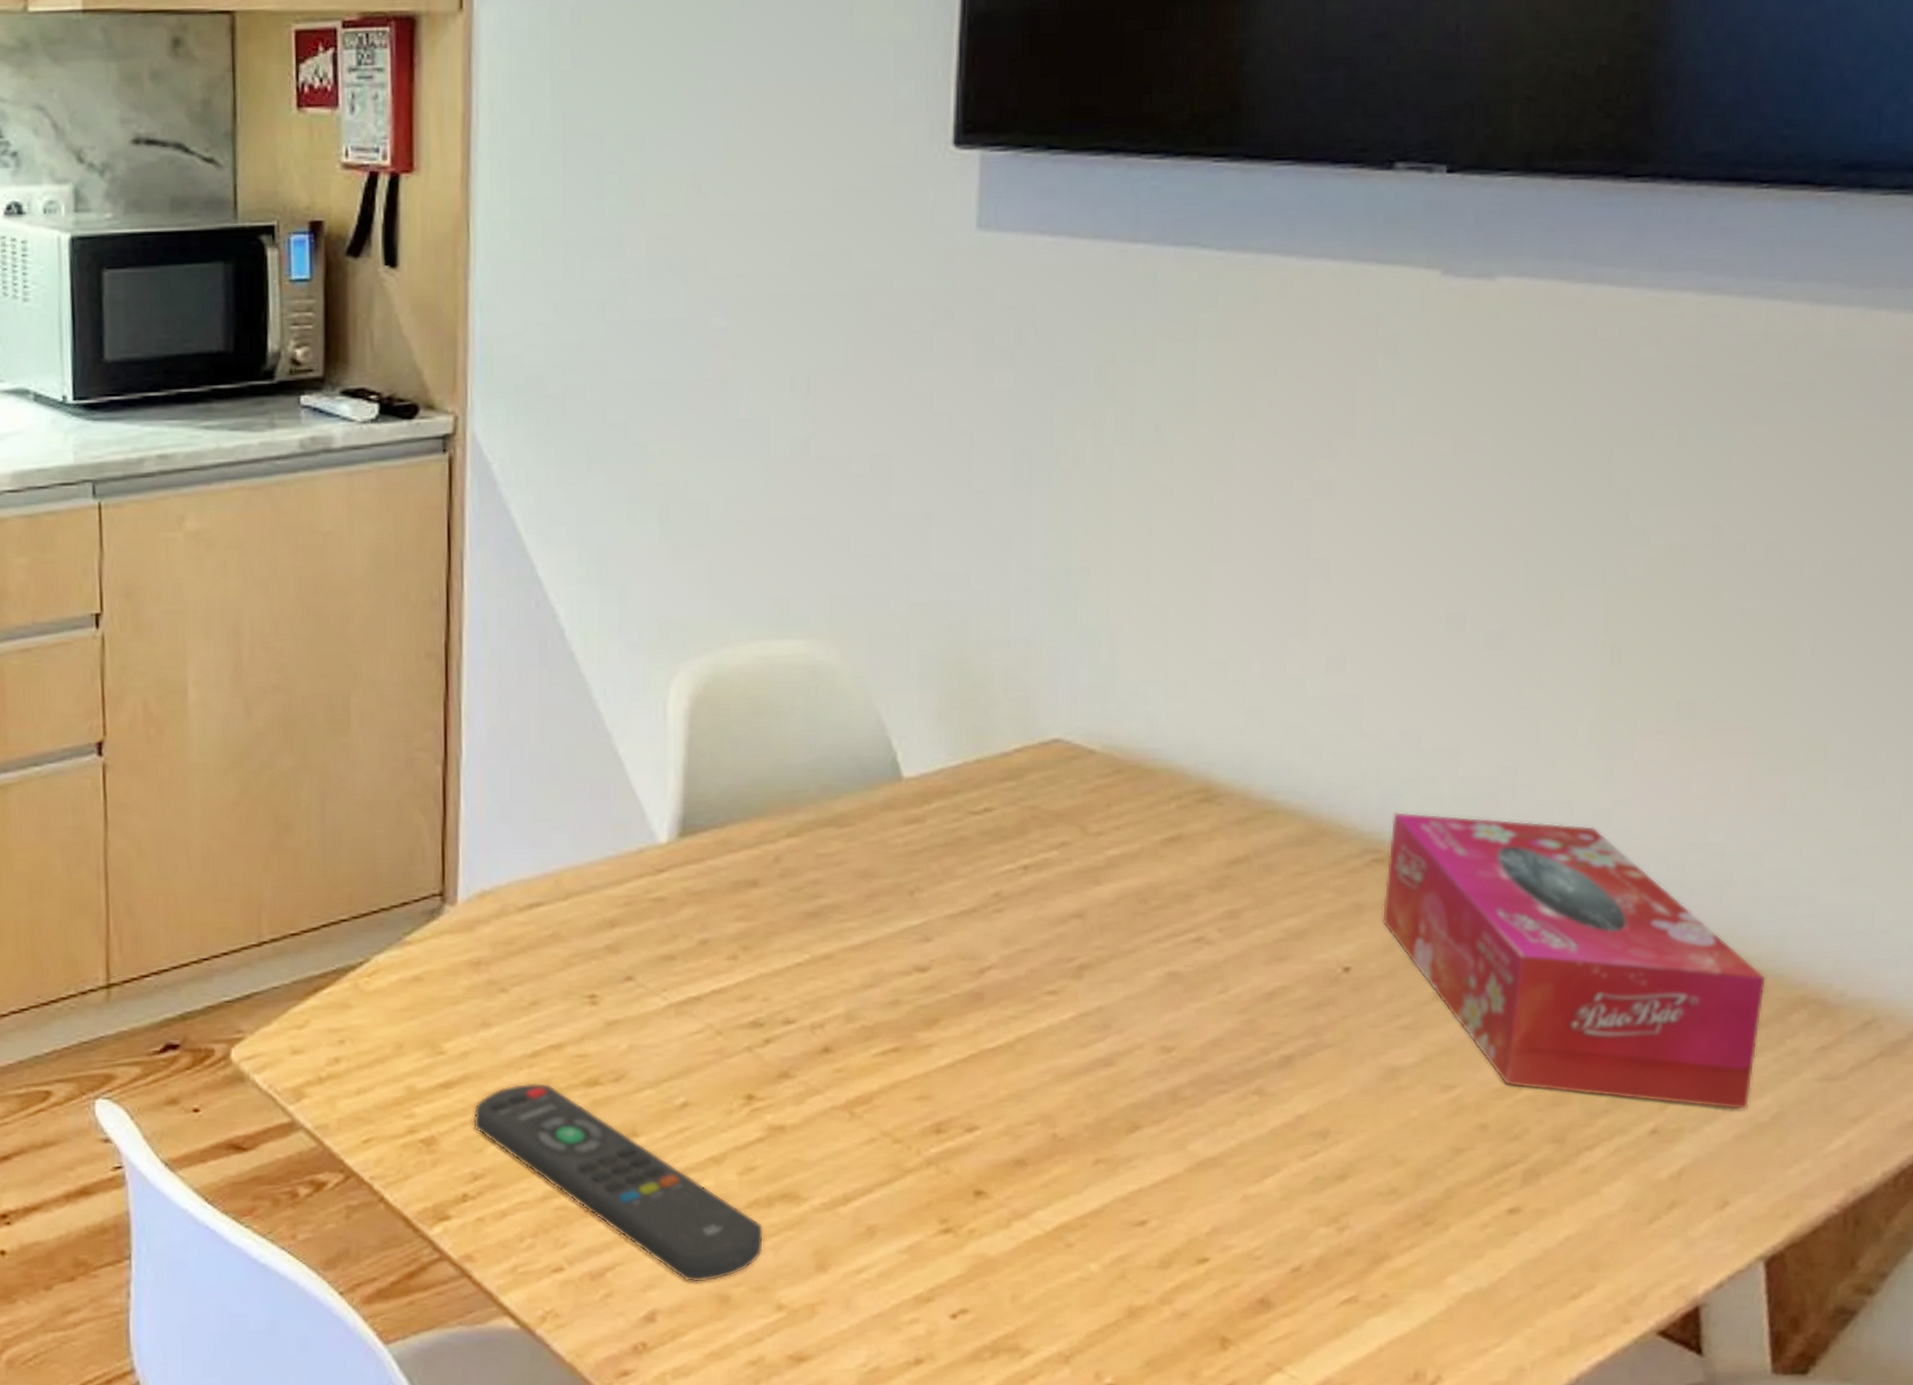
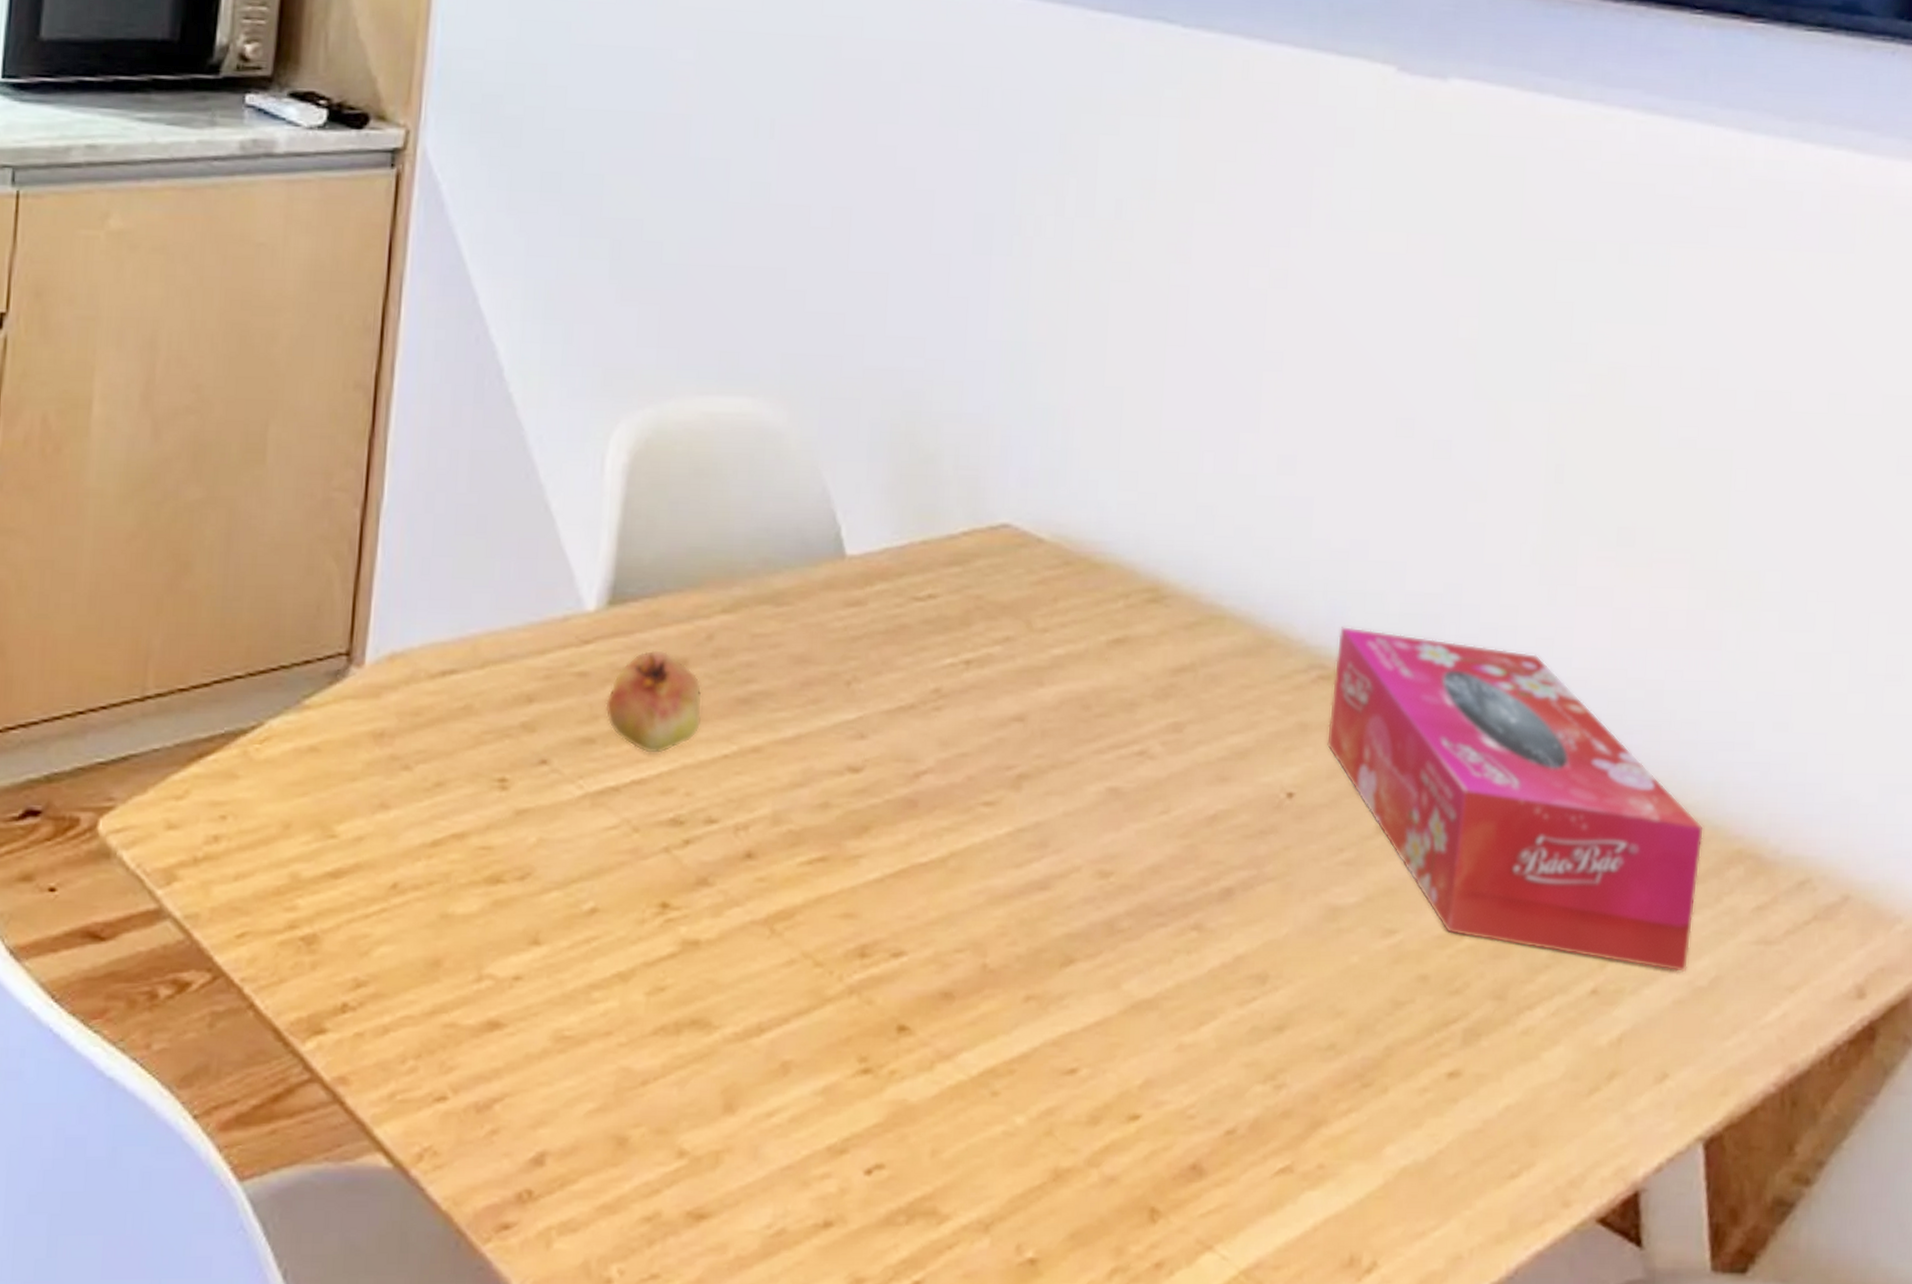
remote control: present [473,1082,764,1283] -> none [361,876,670,1120]
fruit: none [683,873,774,967] -> present [605,649,702,755]

